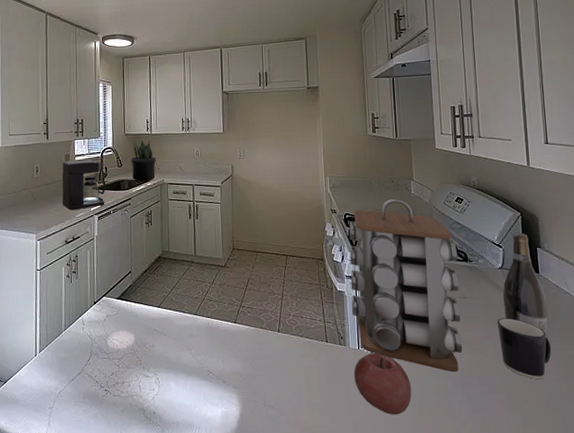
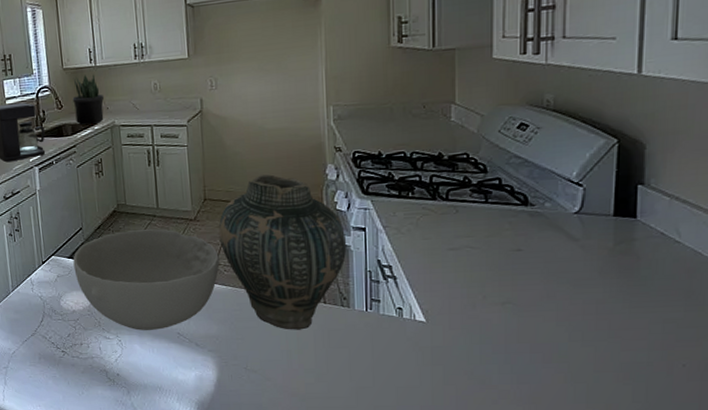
bowl: none [121,273,244,368] -> present [73,228,220,330]
vase: none [243,230,342,367] -> present [218,174,347,330]
spice rack: present [349,199,462,373] -> none [358,129,513,338]
fruit: present [354,353,412,415] -> none [359,316,435,384]
mug: present [496,318,551,379] -> none [563,274,641,347]
wine bottle: present [502,232,549,340] -> none [575,165,644,300]

